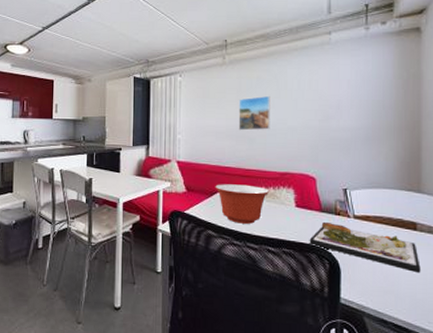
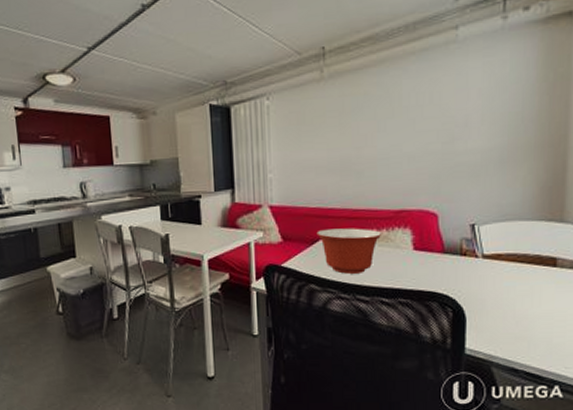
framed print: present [238,95,271,131] -> none [342,115,382,163]
dinner plate: present [309,221,421,274] -> none [429,264,559,315]

